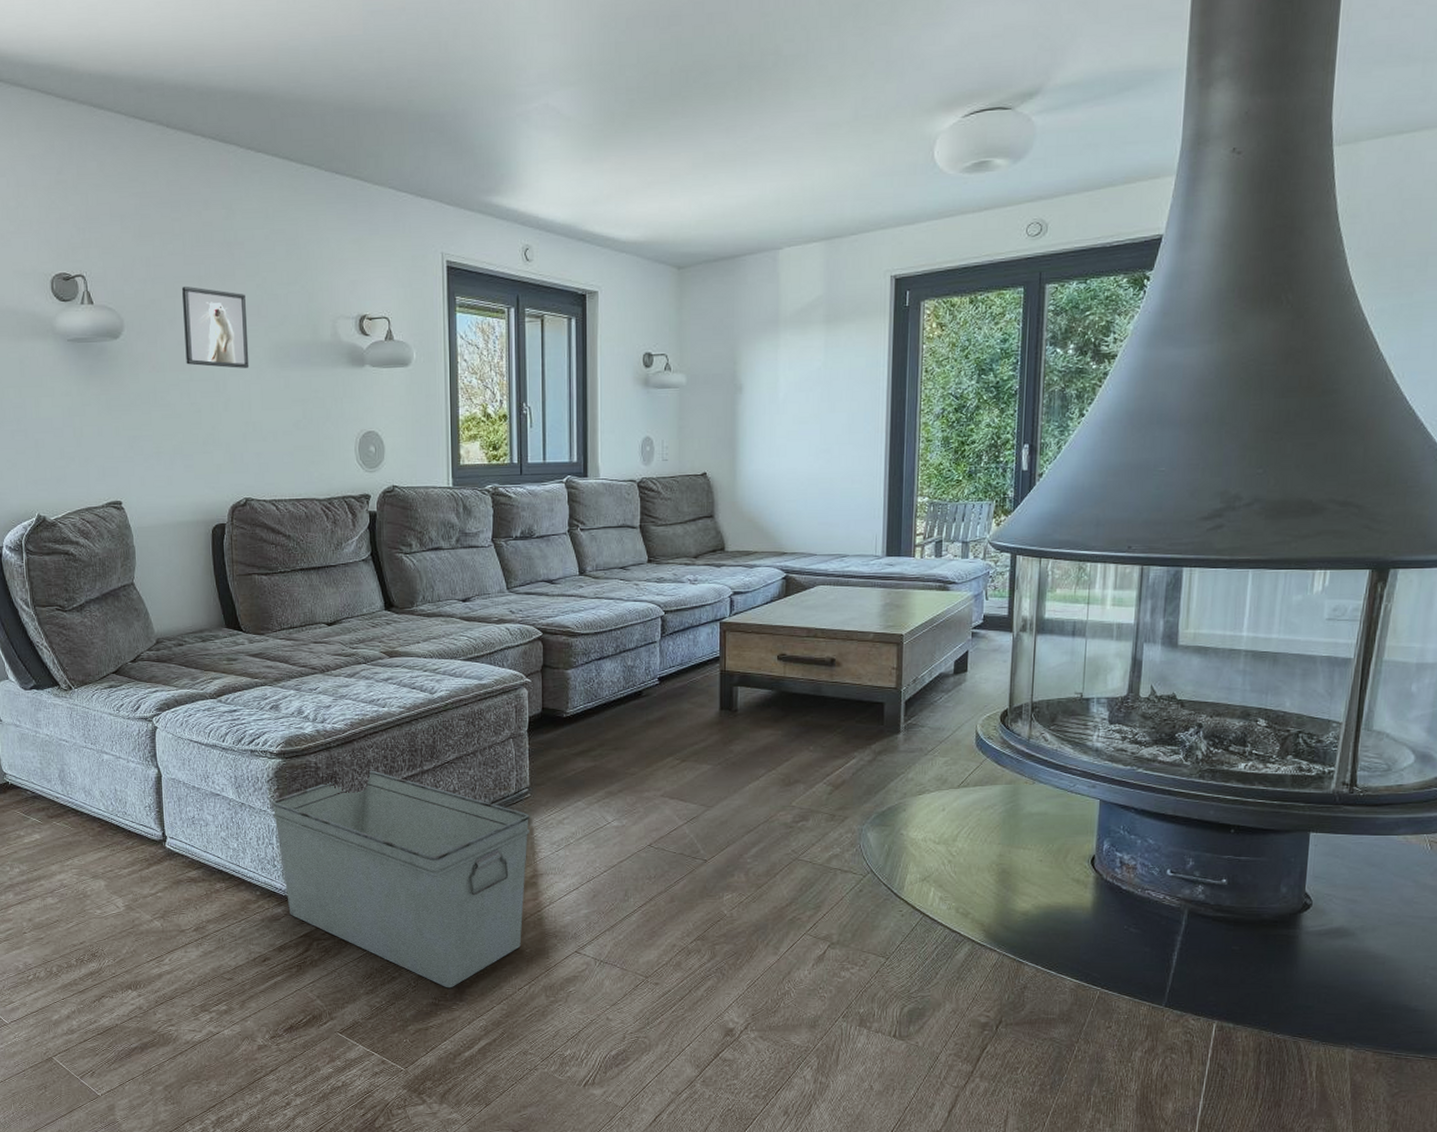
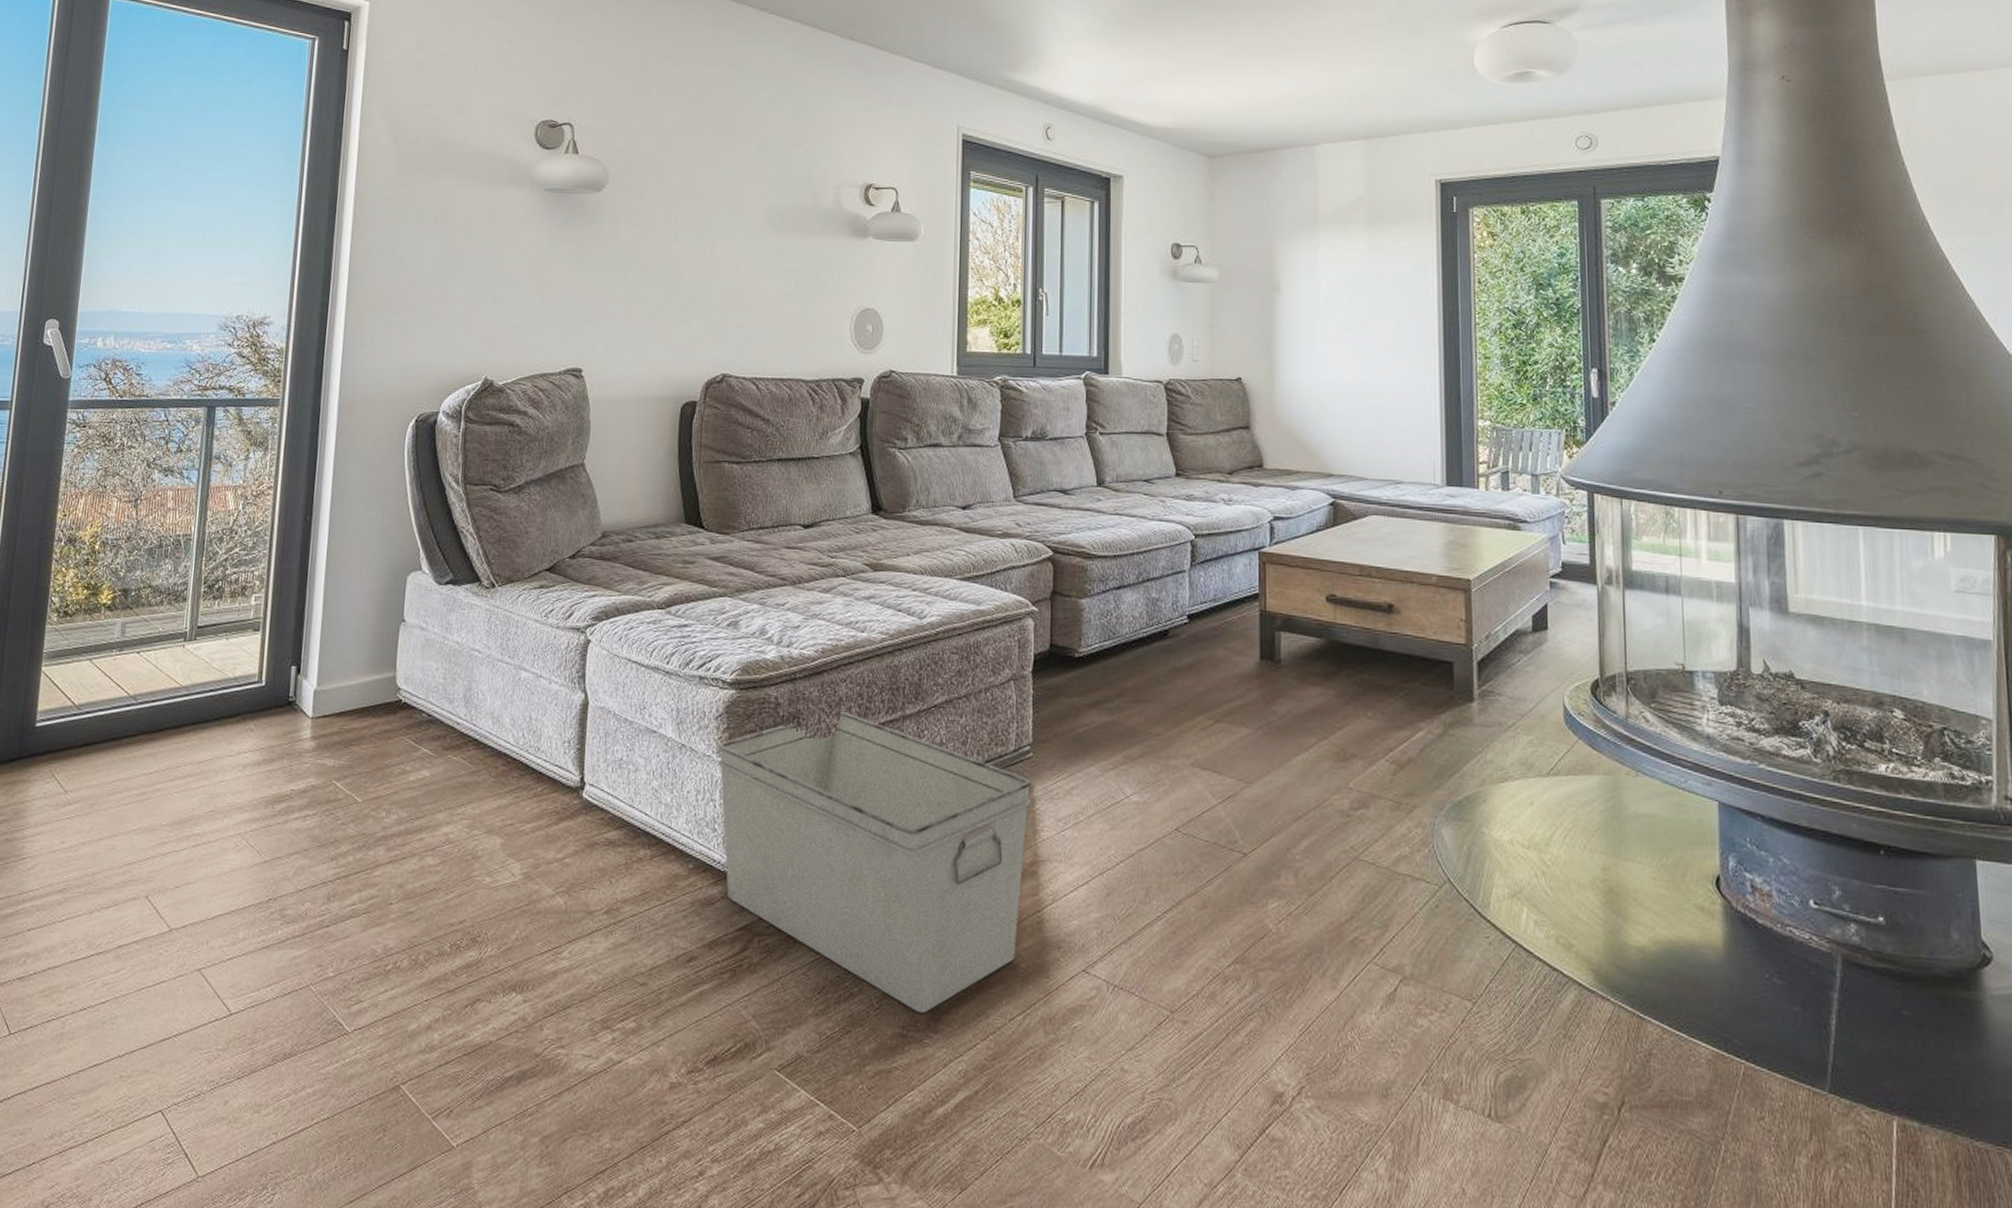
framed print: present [182,286,249,368] -> none [672,141,744,232]

